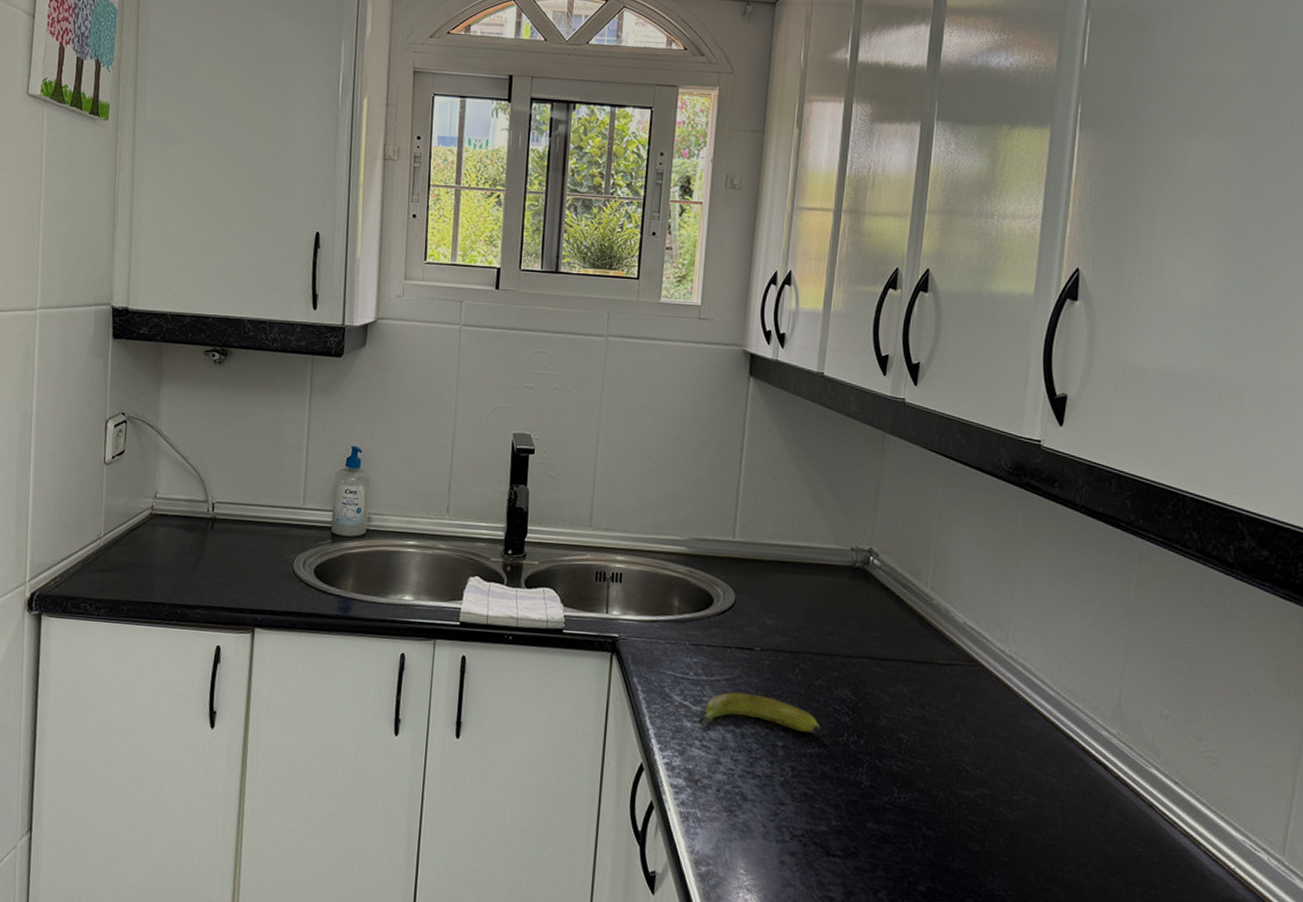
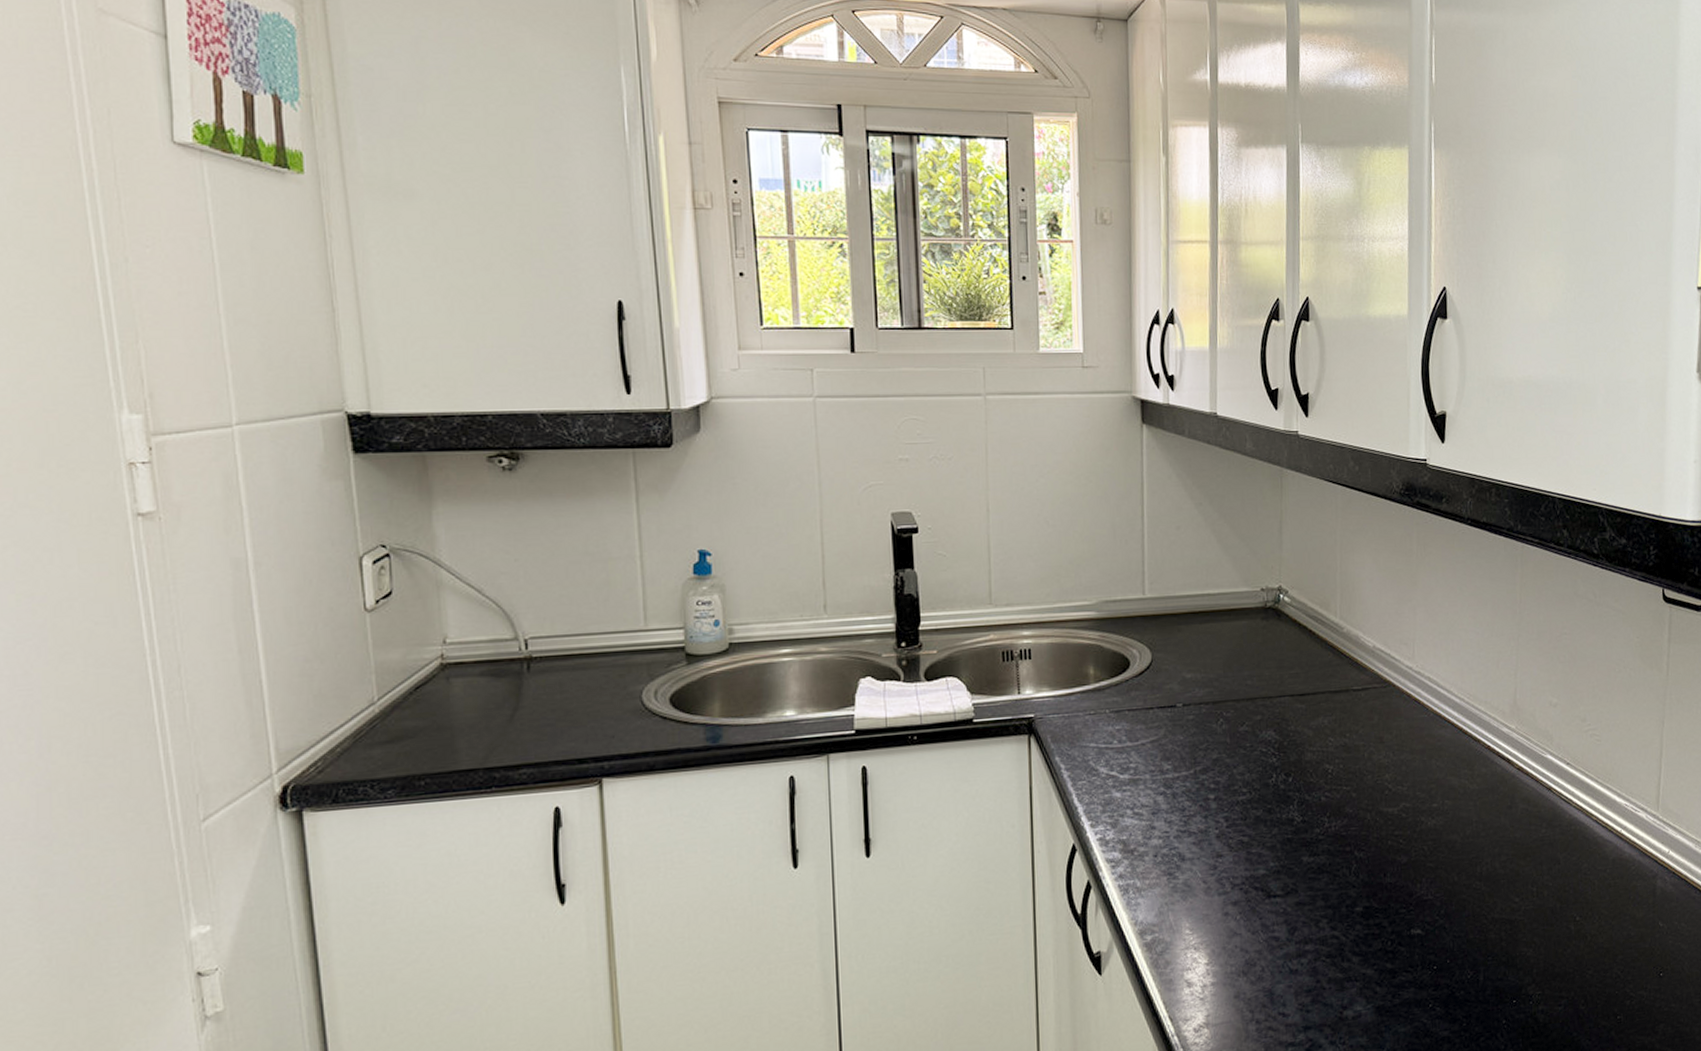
banana: present [697,692,821,734] -> none [1127,751,1250,793]

